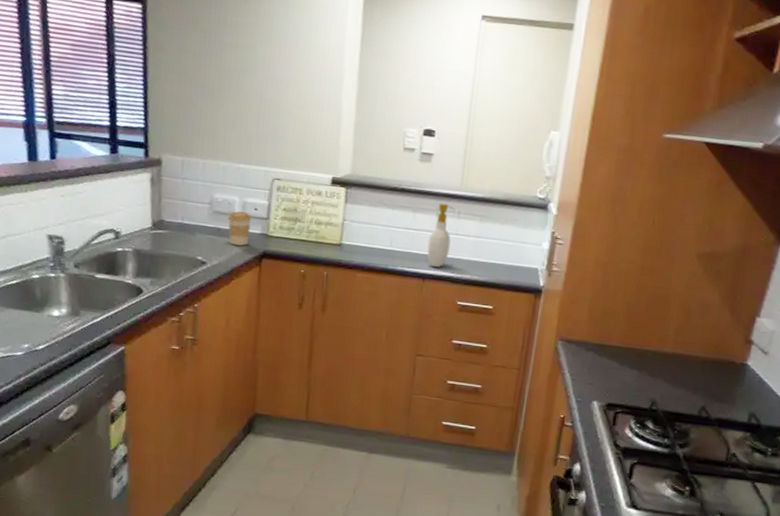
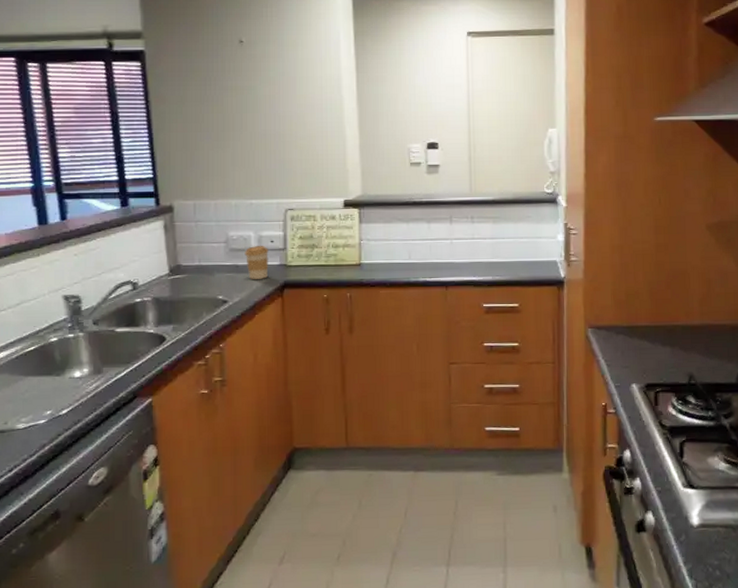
soap bottle: present [427,203,456,268] -> none [446,210,468,274]

